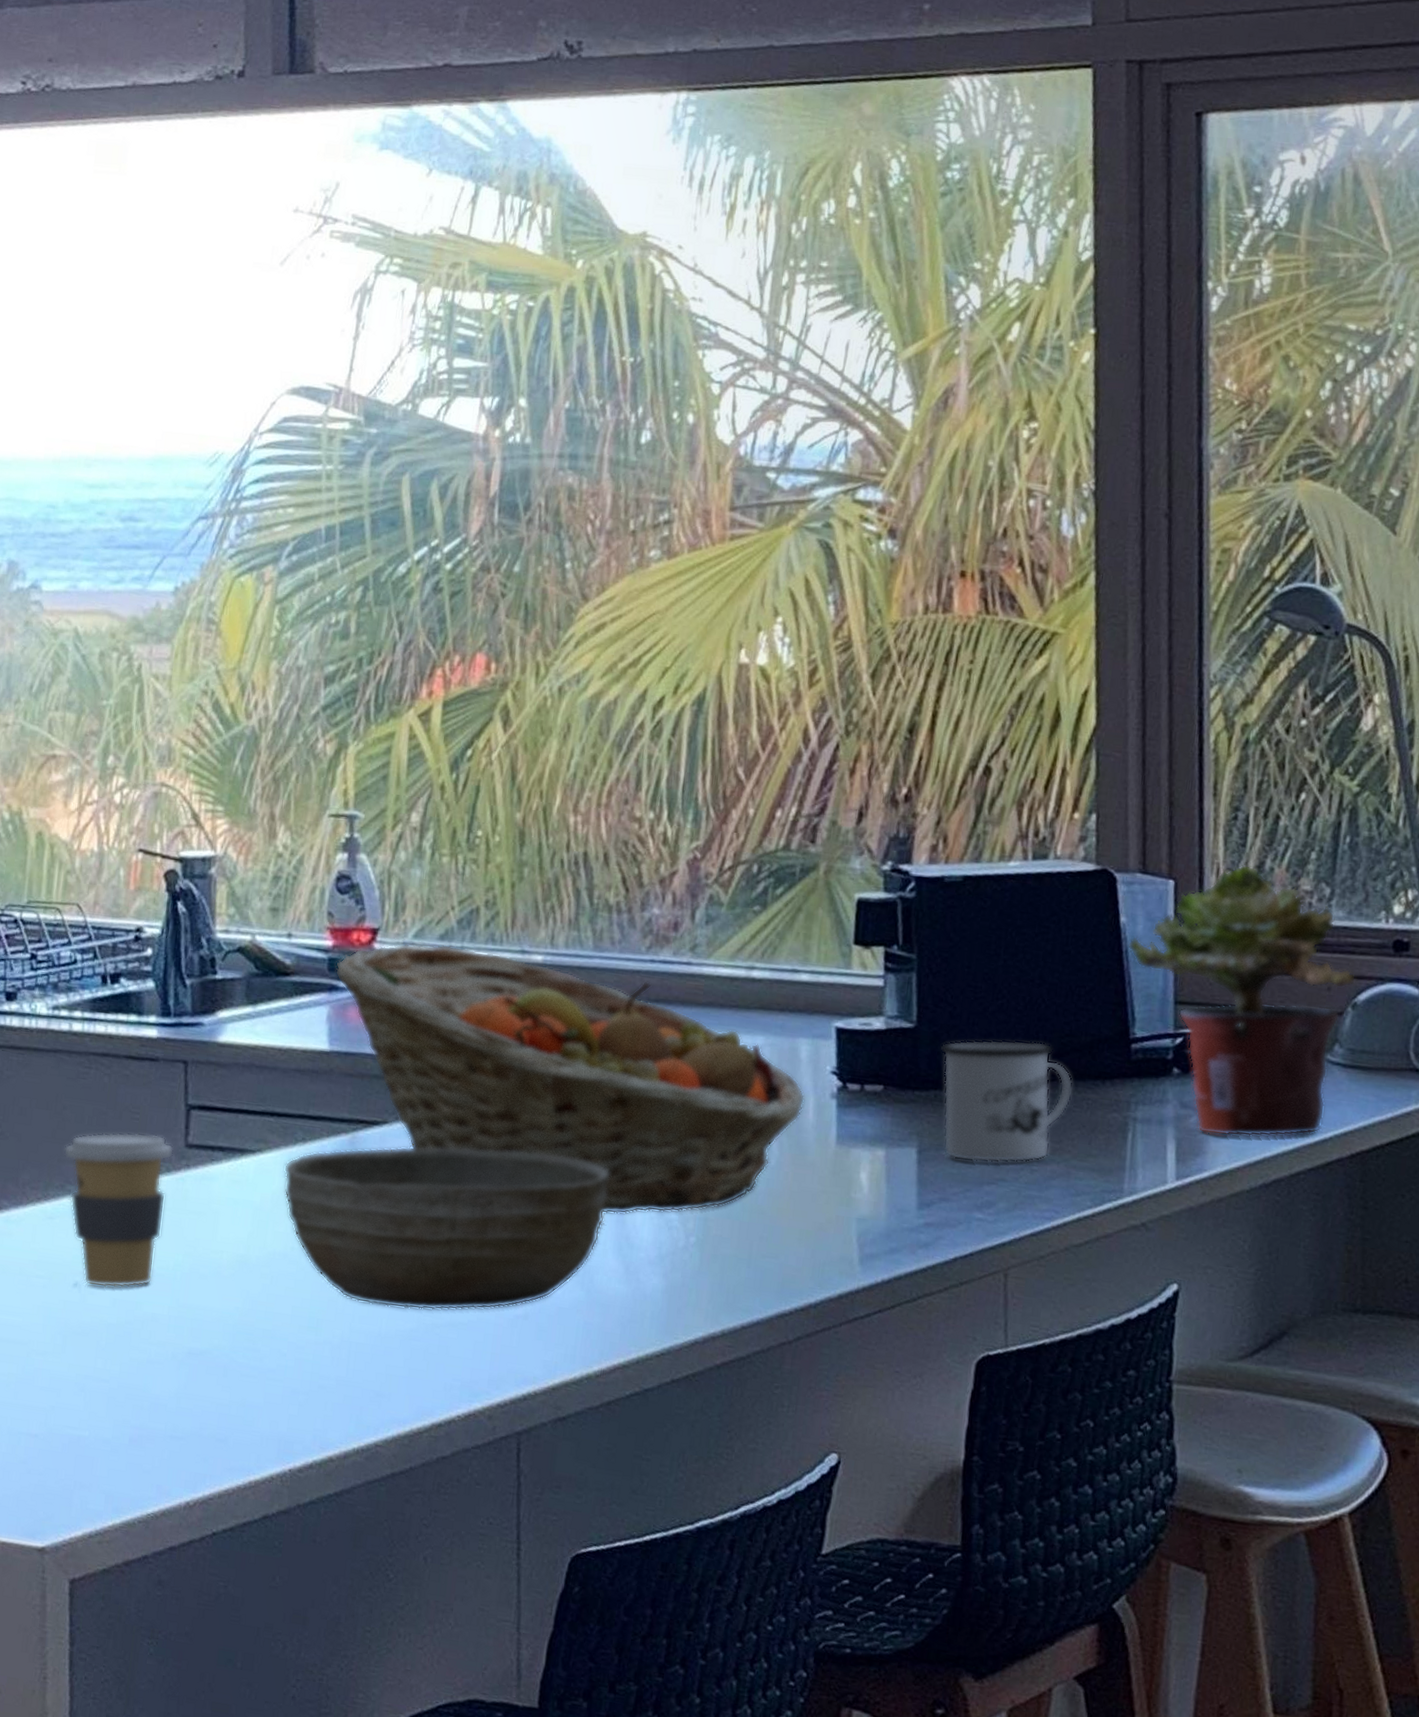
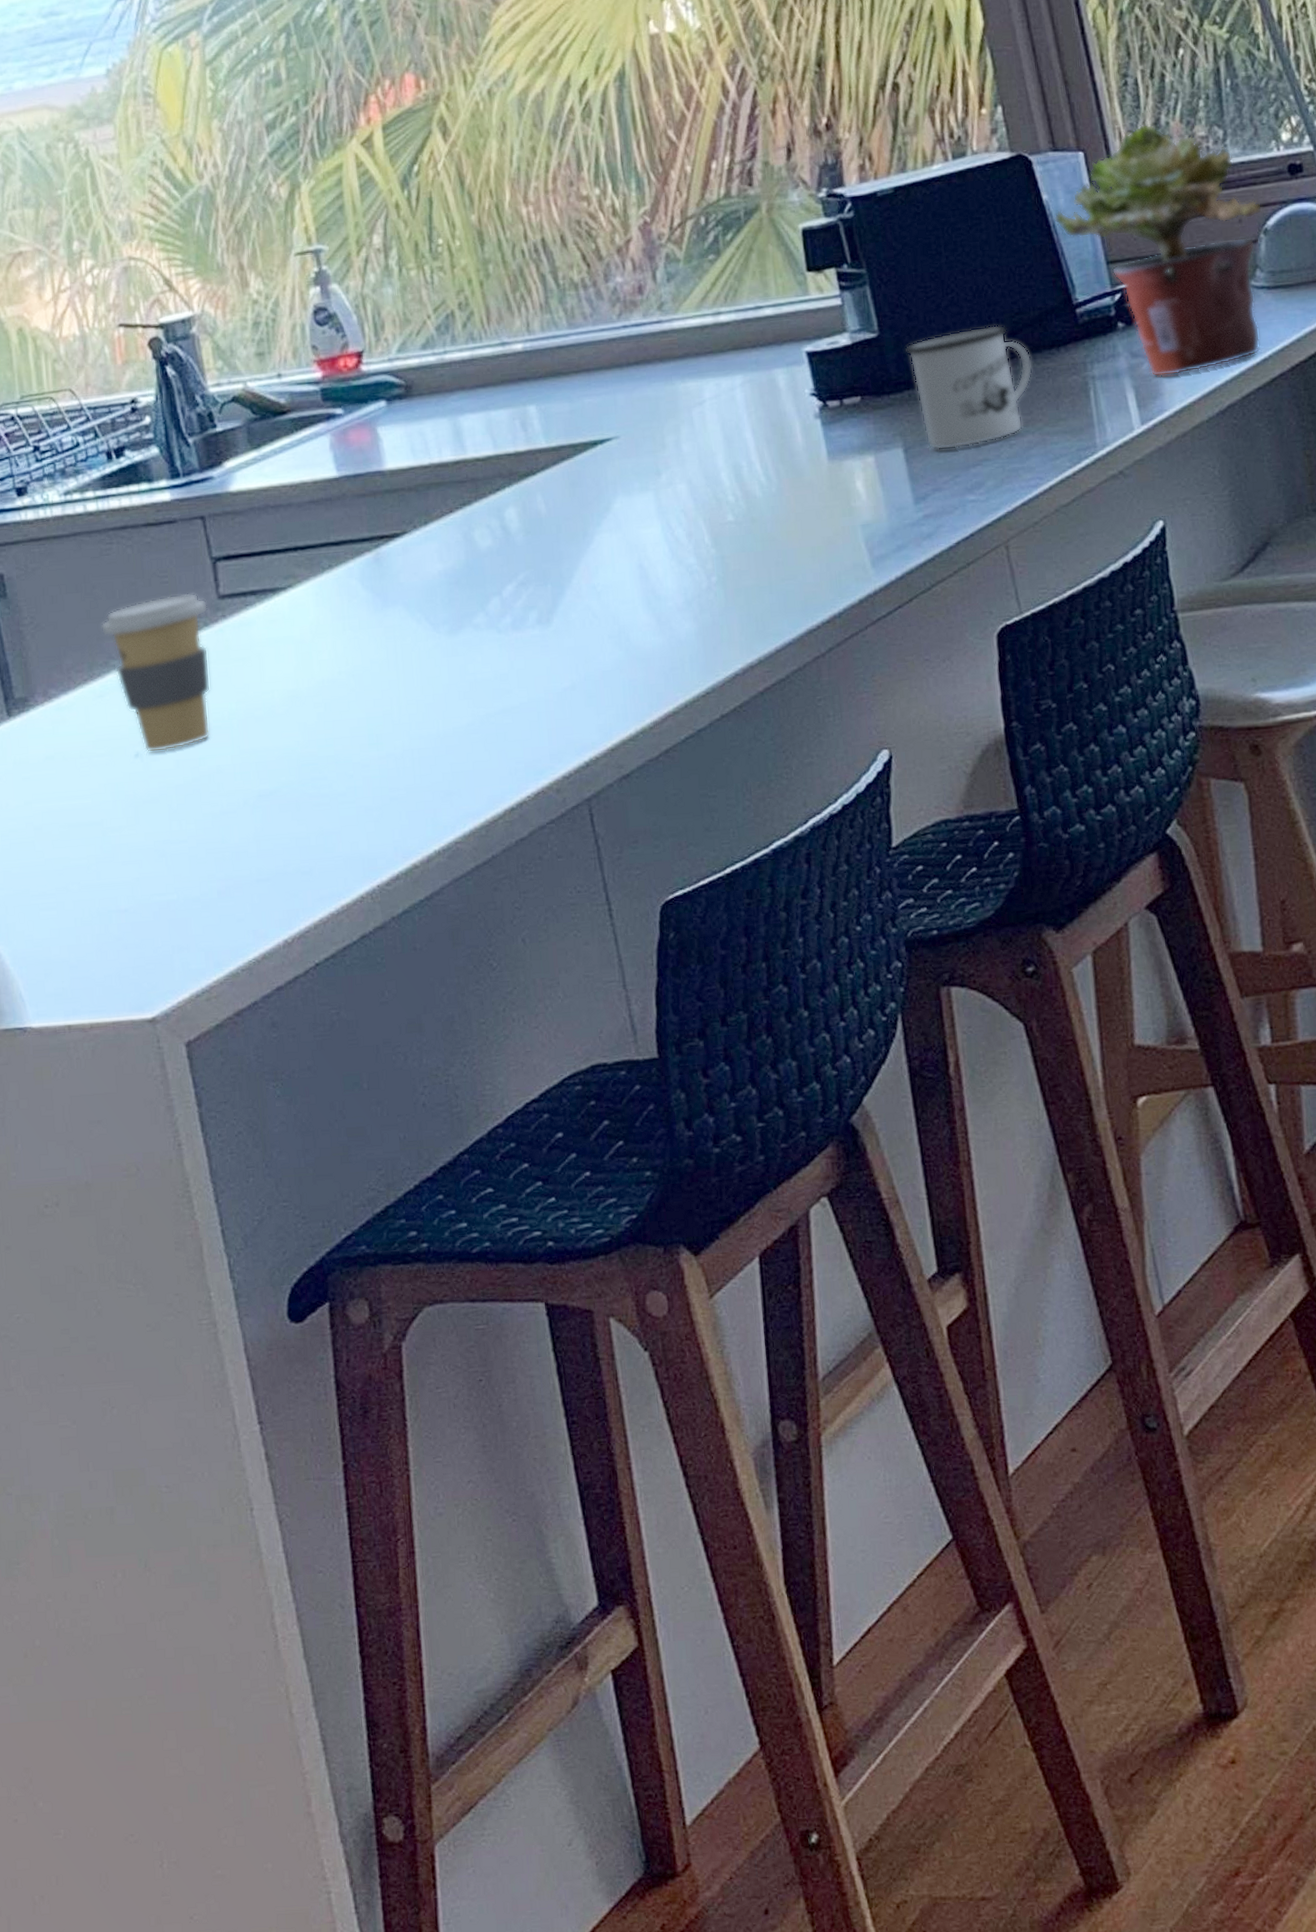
bowl: present [283,1146,610,1311] -> none [316,527,629,710]
fruit basket: present [335,943,805,1215] -> none [329,346,792,574]

